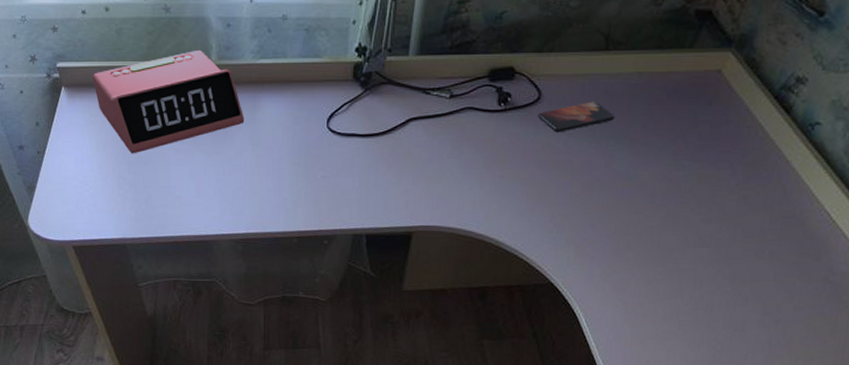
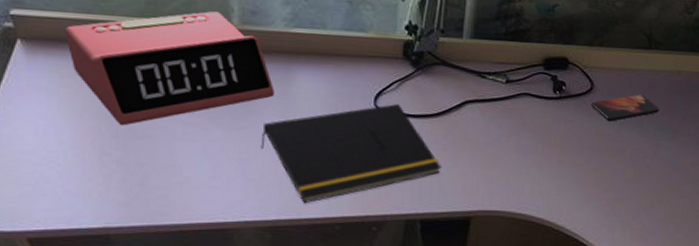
notepad: none [234,125,386,218] -> present [261,104,441,203]

